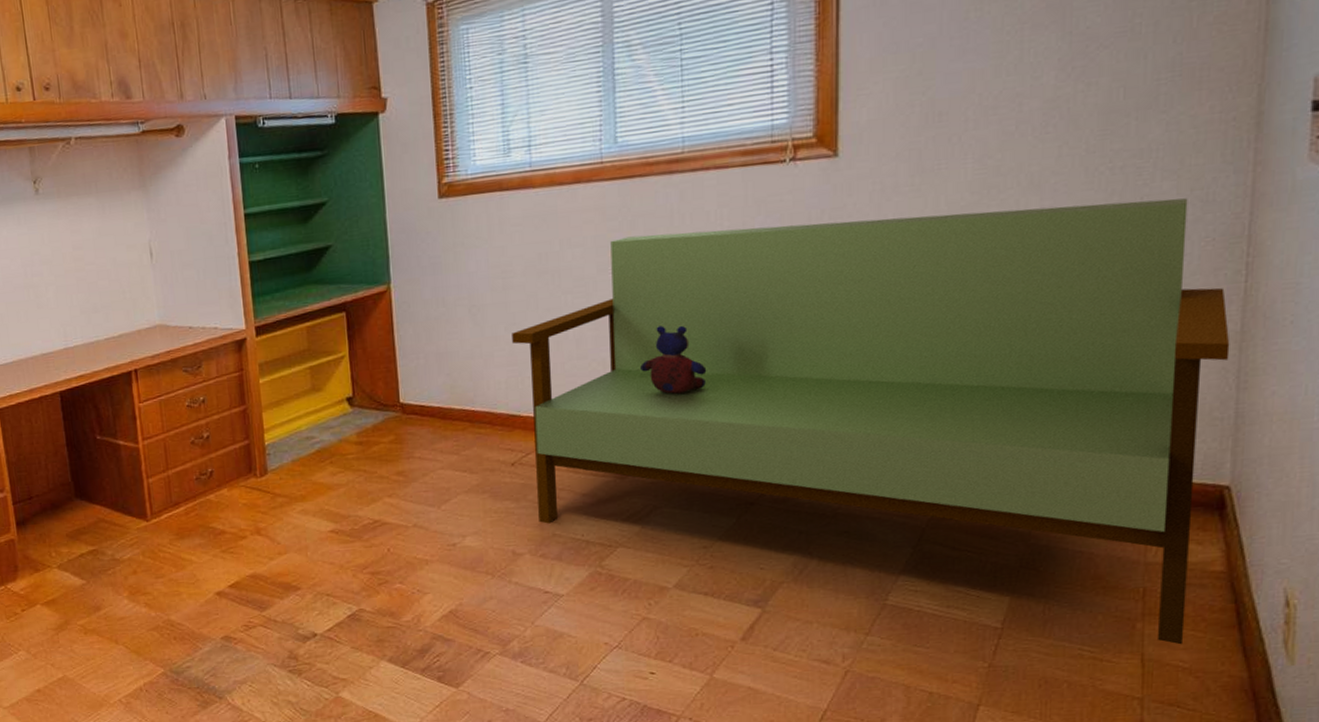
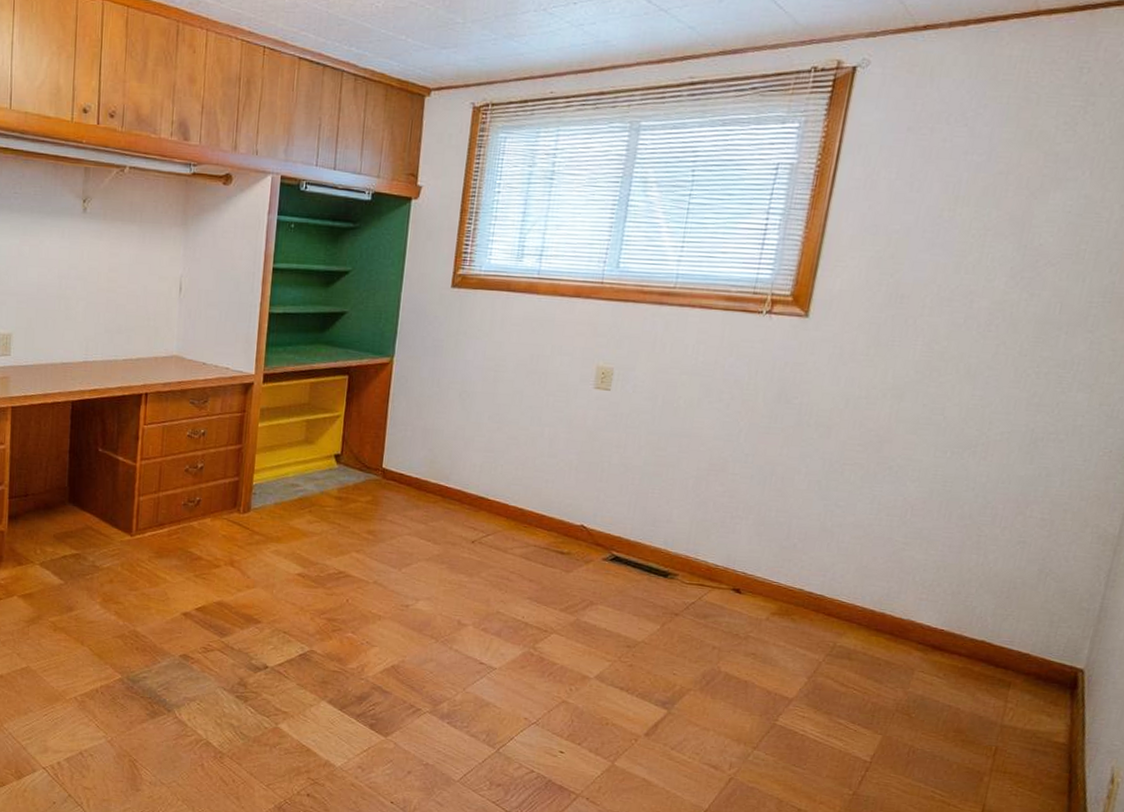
sofa: present [512,198,1230,645] -> none [487,354,1112,802]
stuffed bear: present [640,326,707,394] -> none [602,440,660,505]

